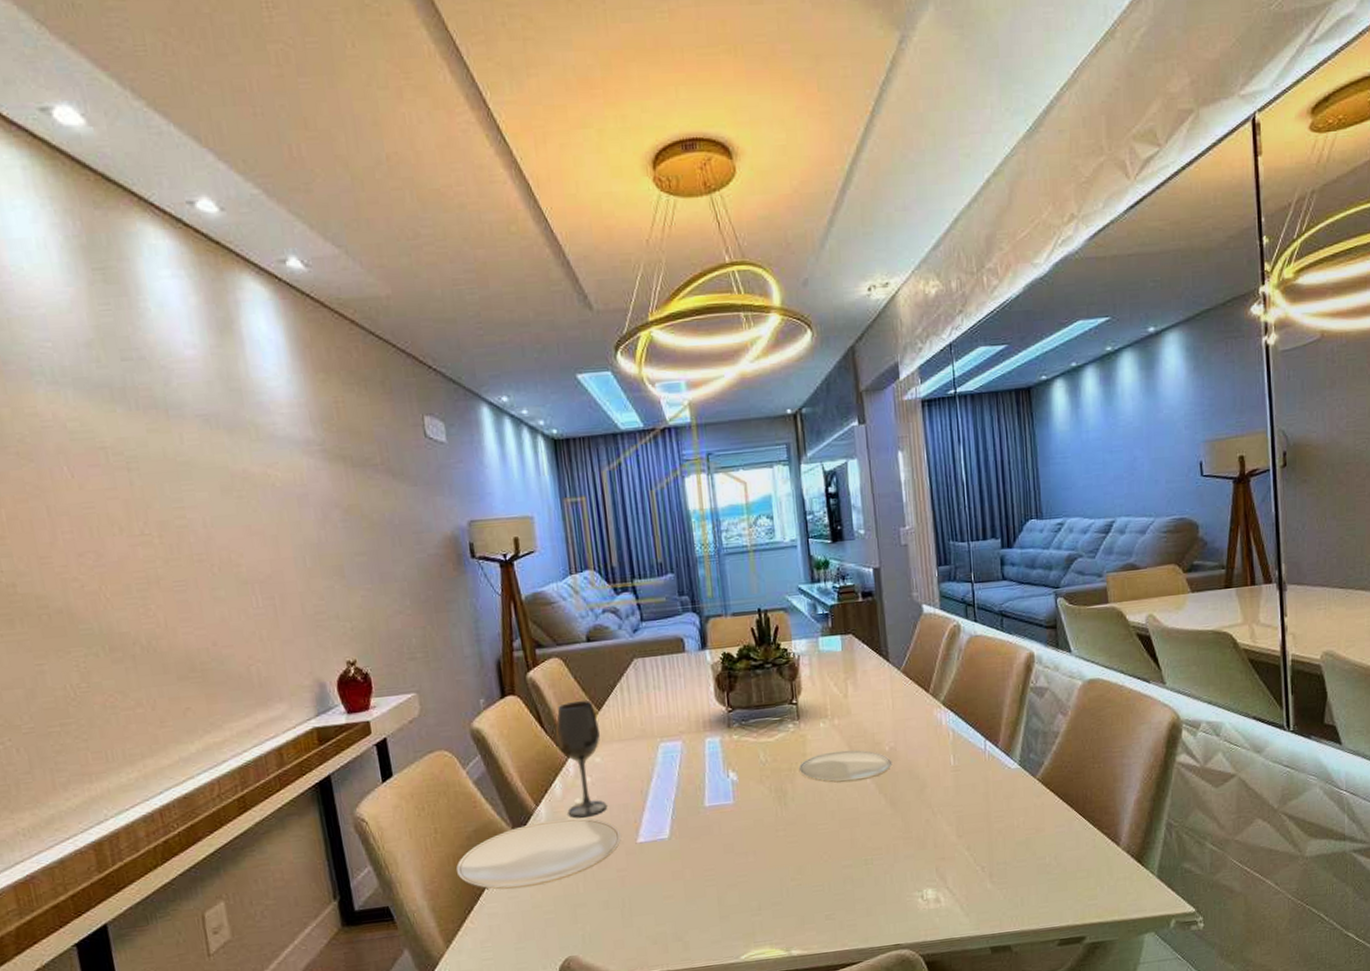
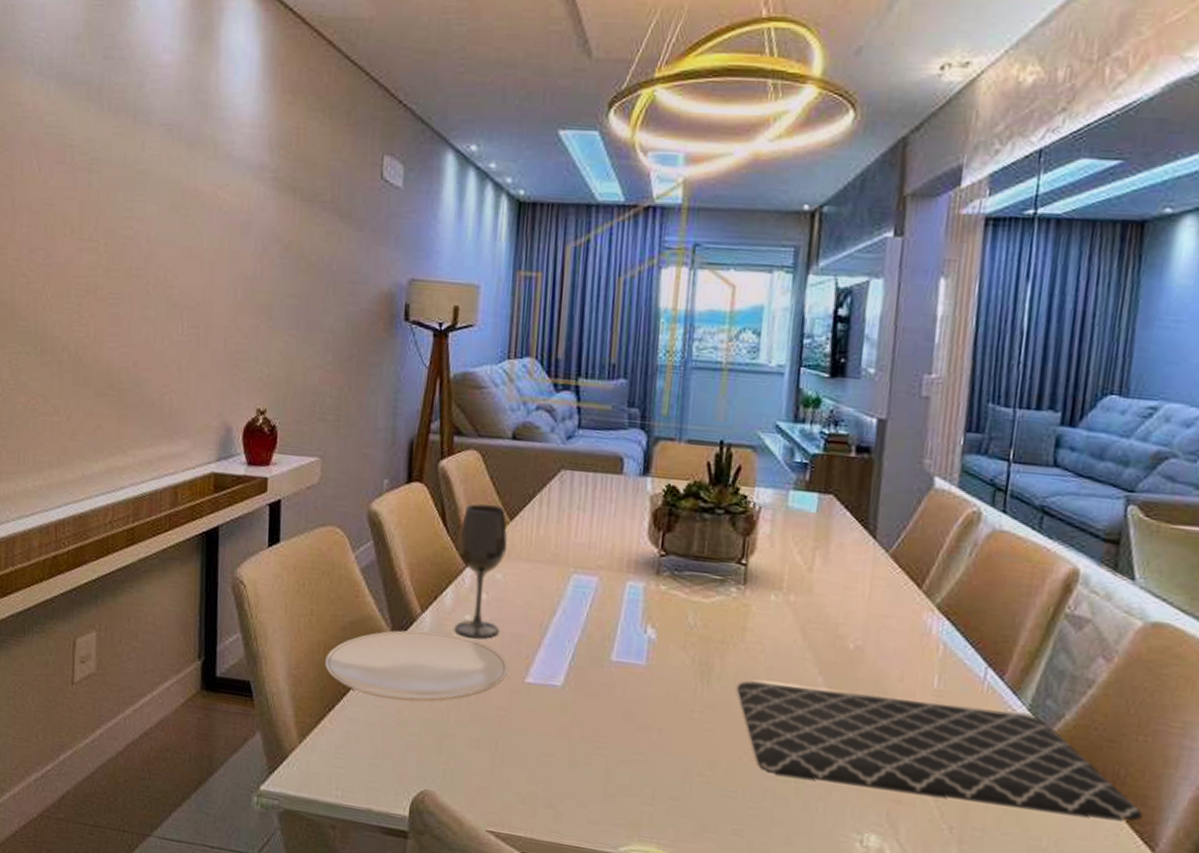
plate: present [798,749,892,783] -> none [733,632,855,679]
placemat: none [808,768,1107,862] -> present [737,681,1143,822]

